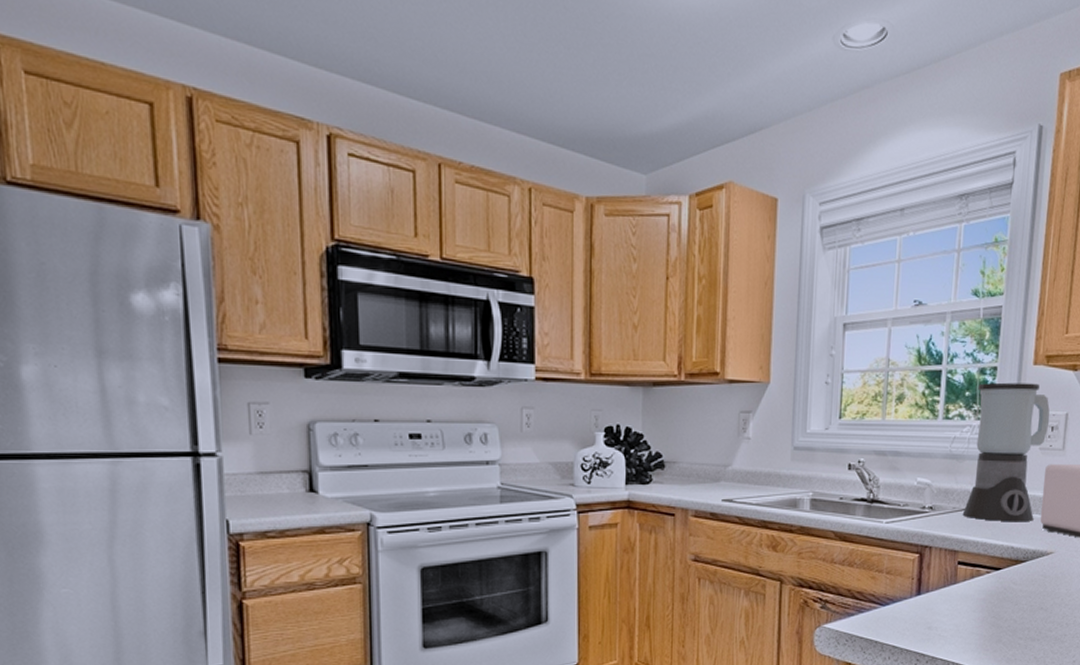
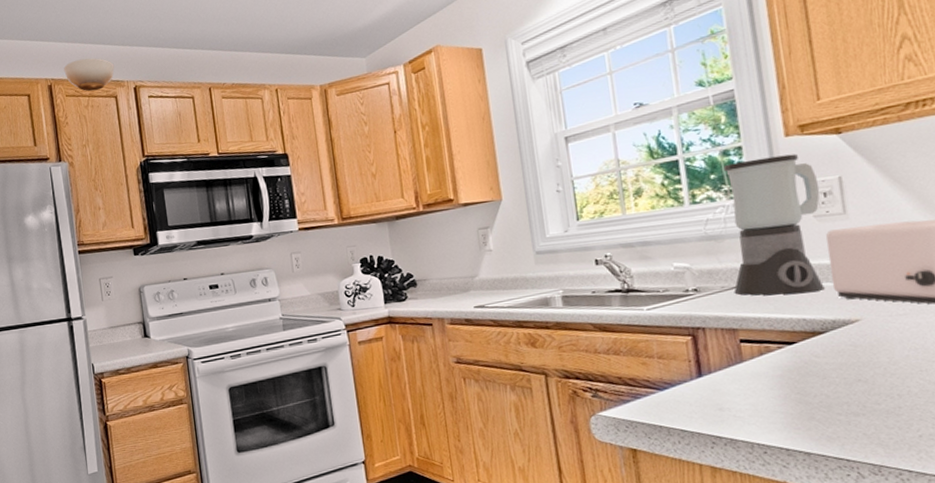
bowl: none [215,68,299,125] -> present [64,58,115,92]

